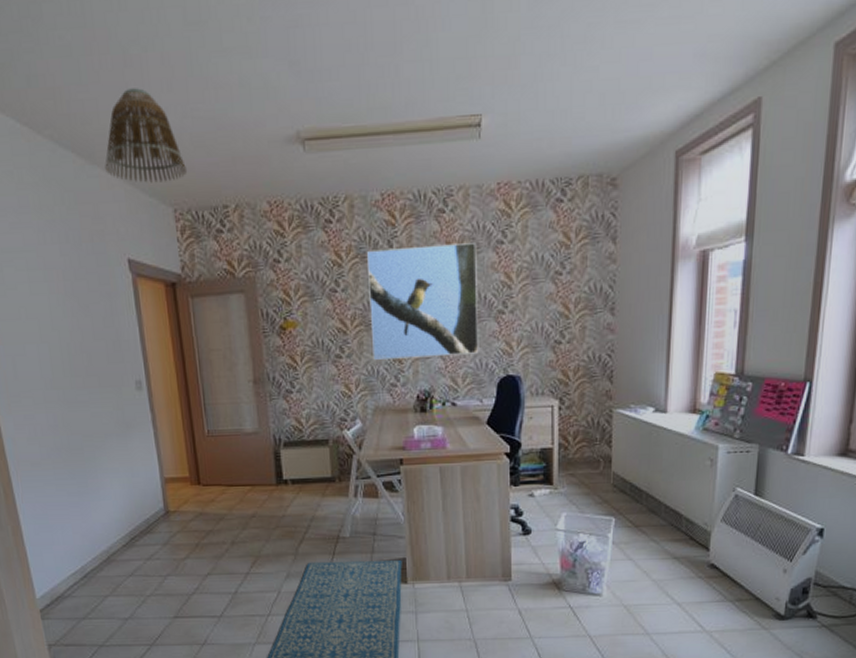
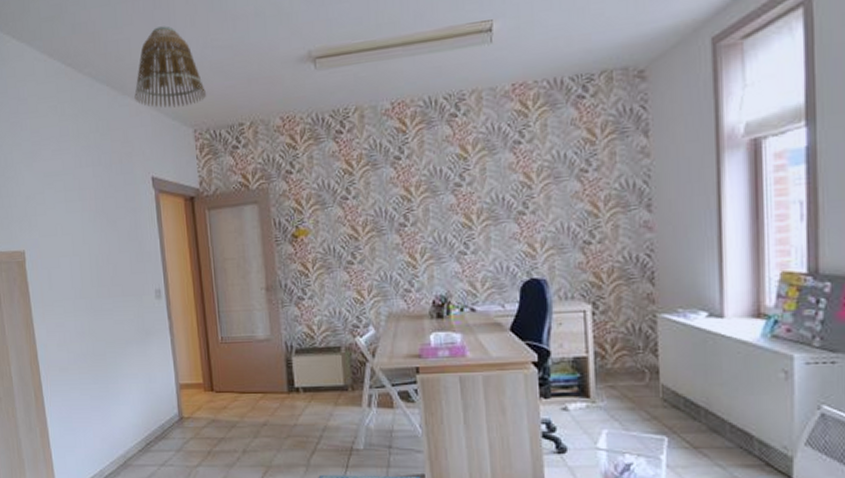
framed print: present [367,243,479,360] -> none [378,144,499,265]

